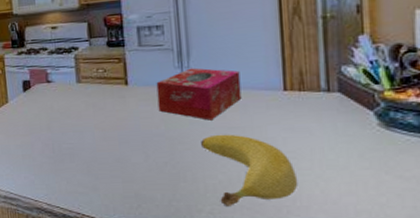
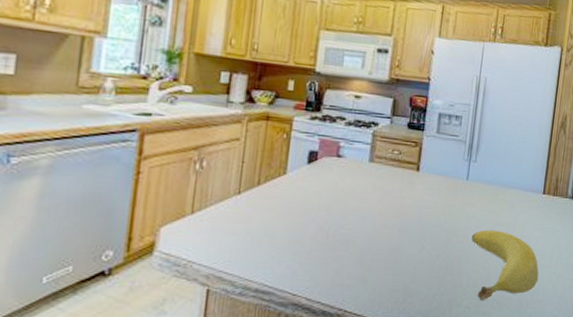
tissue box: present [156,67,242,121] -> none [442,162,515,216]

